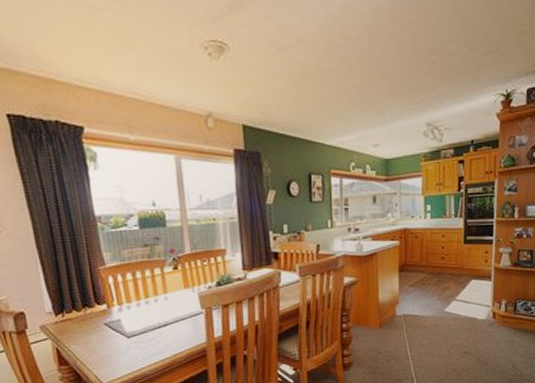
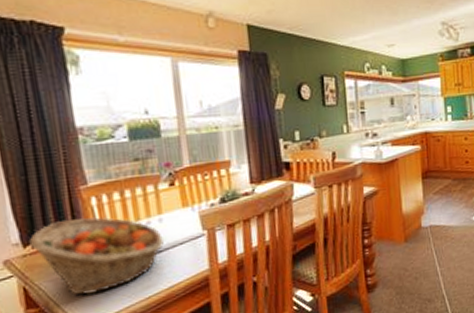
fruit basket: none [59,293,169,358] -> present [29,216,164,296]

